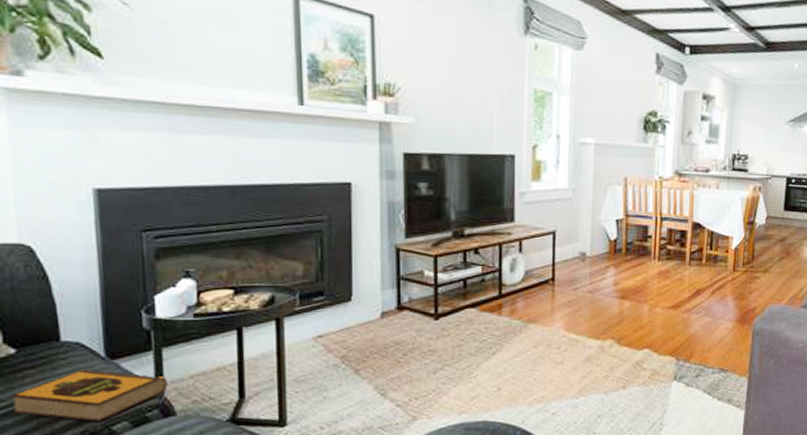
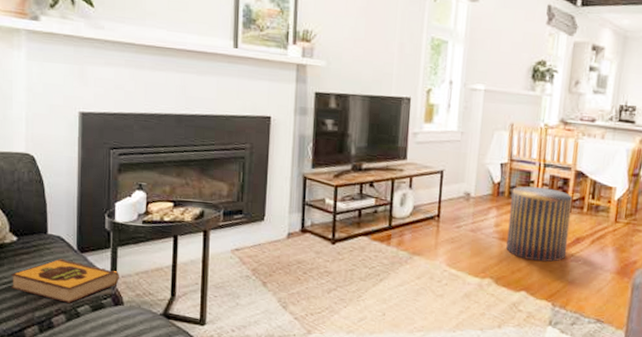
stool: none [627,241,691,317] -> present [506,186,573,262]

